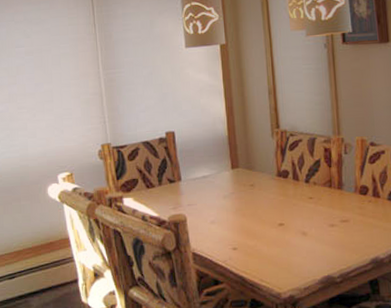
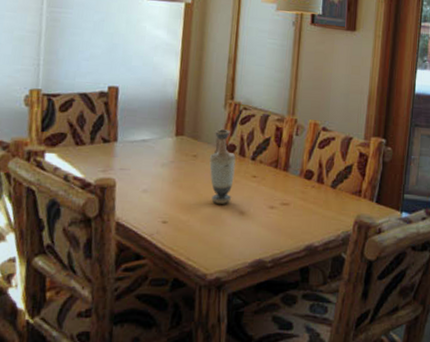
vase: none [266,157,293,227] -> present [209,129,236,204]

